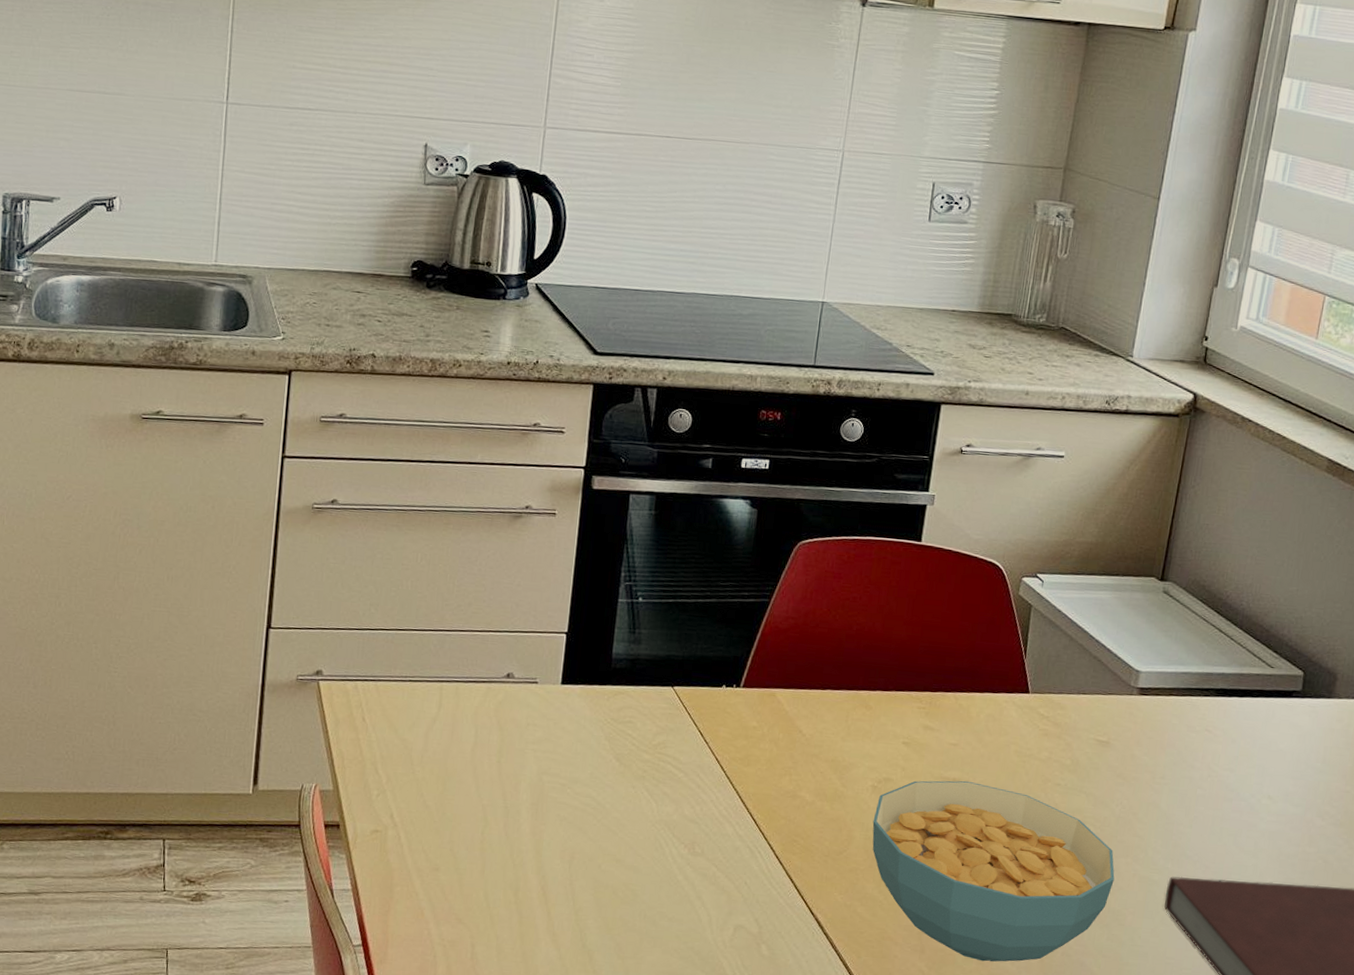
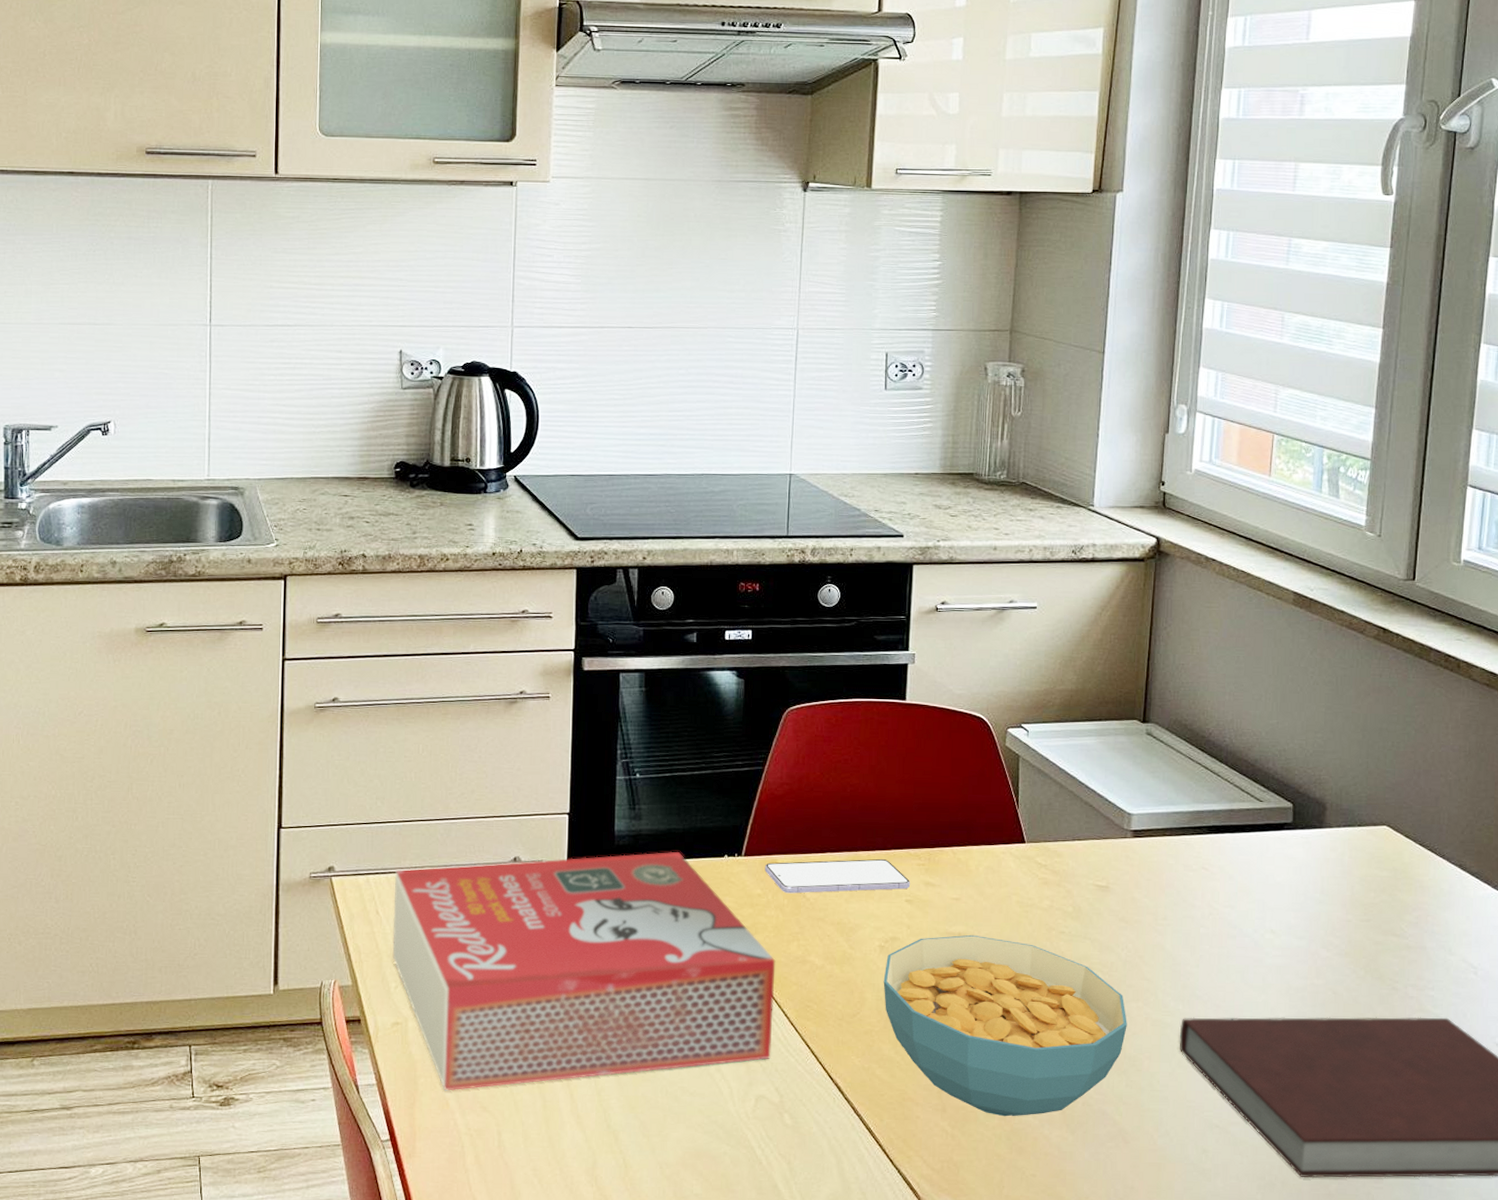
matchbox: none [376,677,766,901] -> present [392,852,776,1091]
smartphone: none [762,696,910,732] -> present [765,859,911,894]

